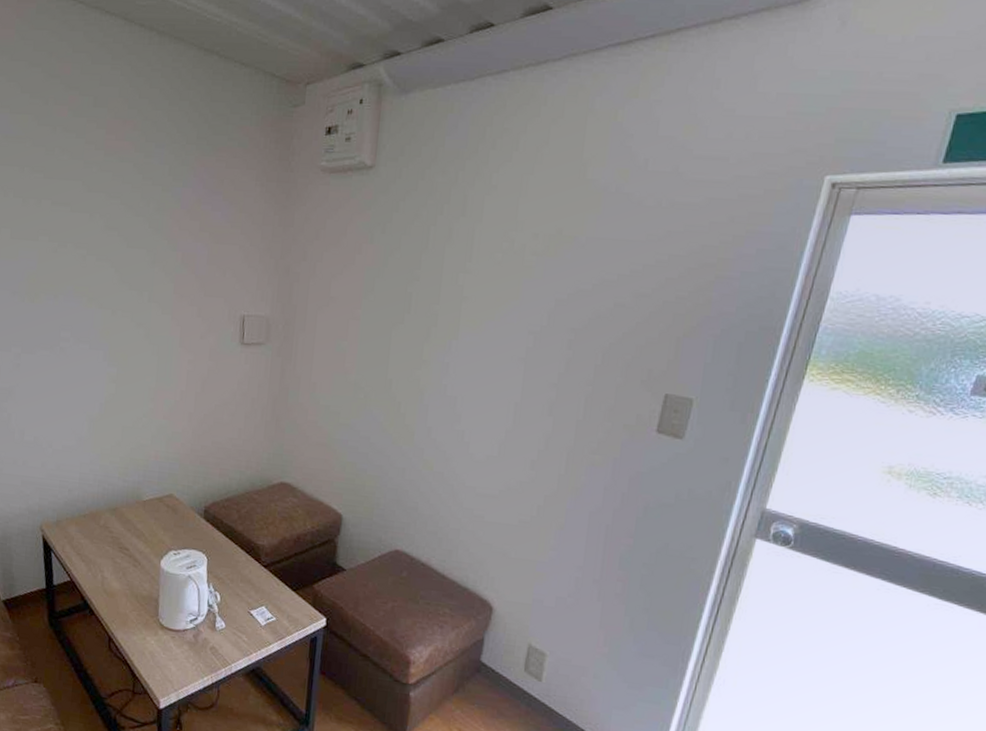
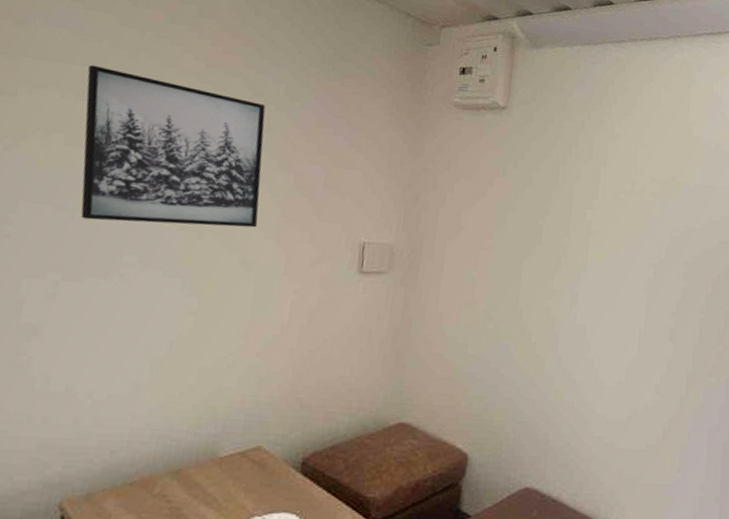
wall art: none [19,164,156,305] -> present [80,64,266,228]

